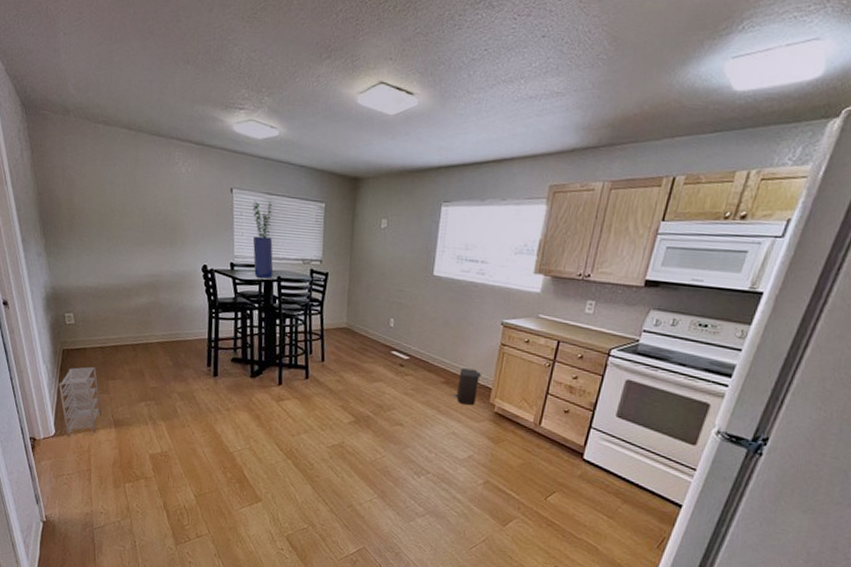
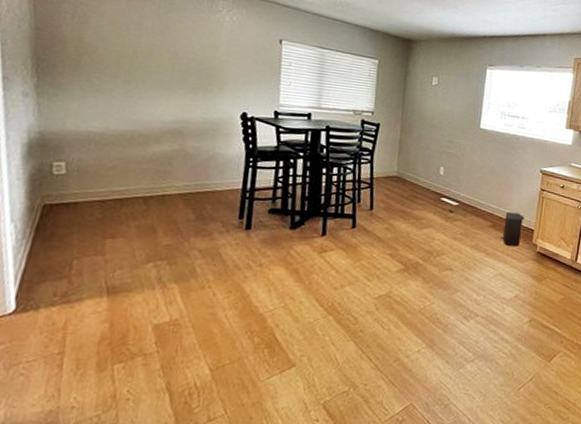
shoe rack: present [58,367,102,438] -> none [30,224,91,313]
vase: present [252,200,274,279] -> none [300,52,325,128]

